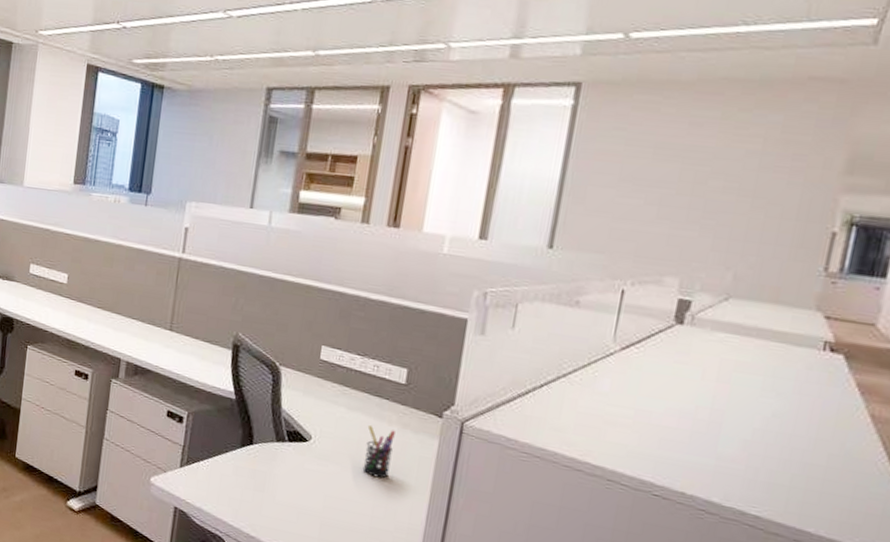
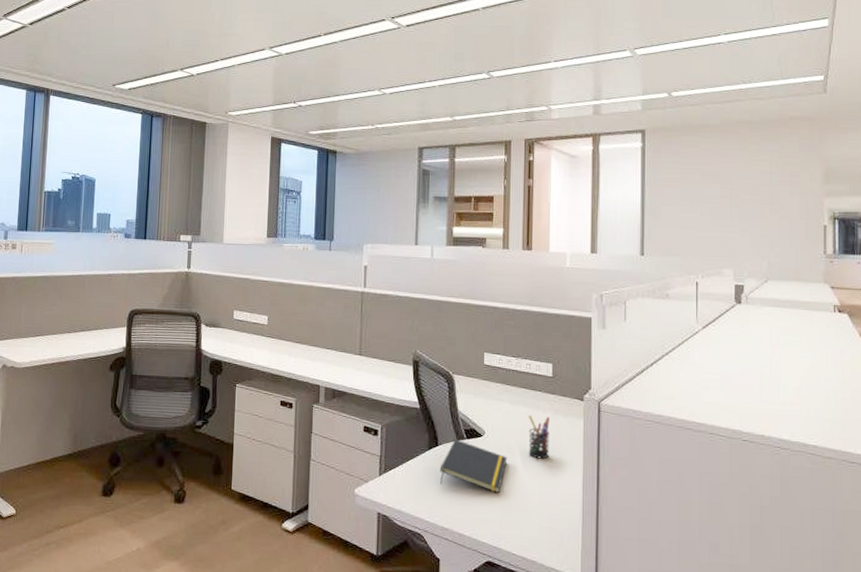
notepad: none [250,439,336,509] -> present [439,439,507,494]

